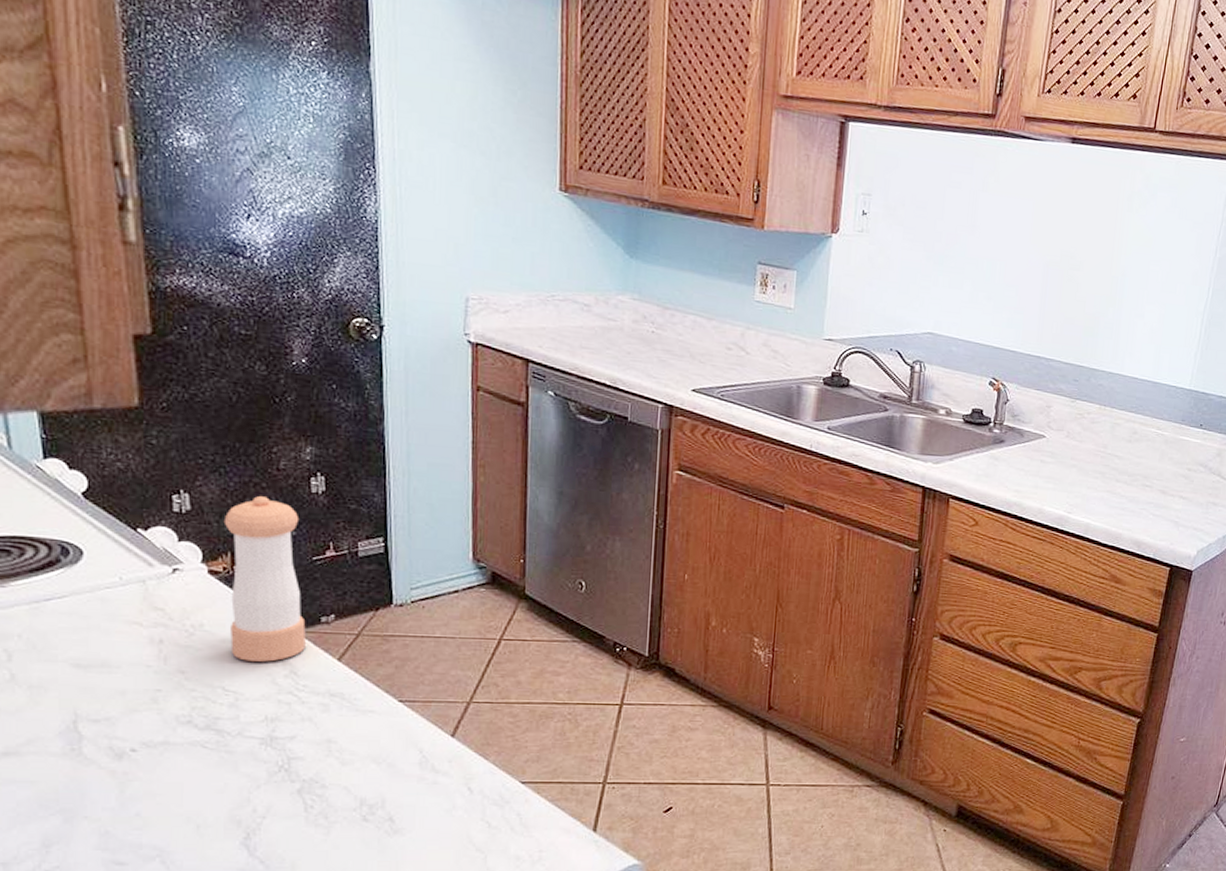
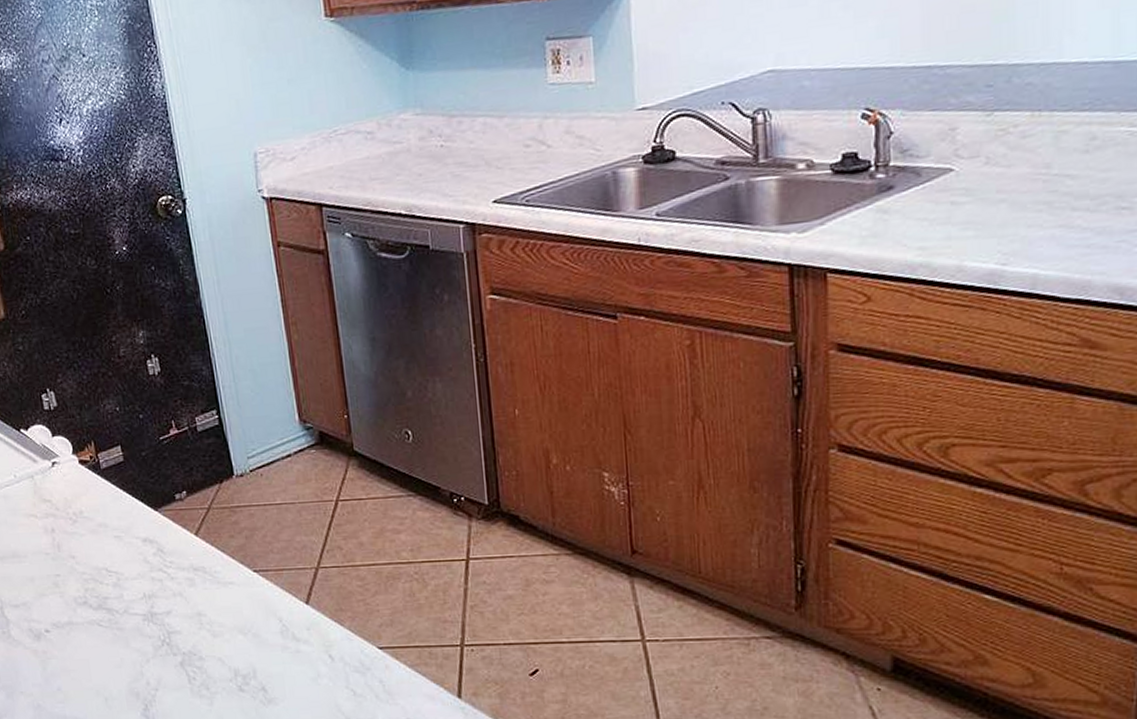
pepper shaker: present [223,496,306,662] -> none [83,385,166,543]

